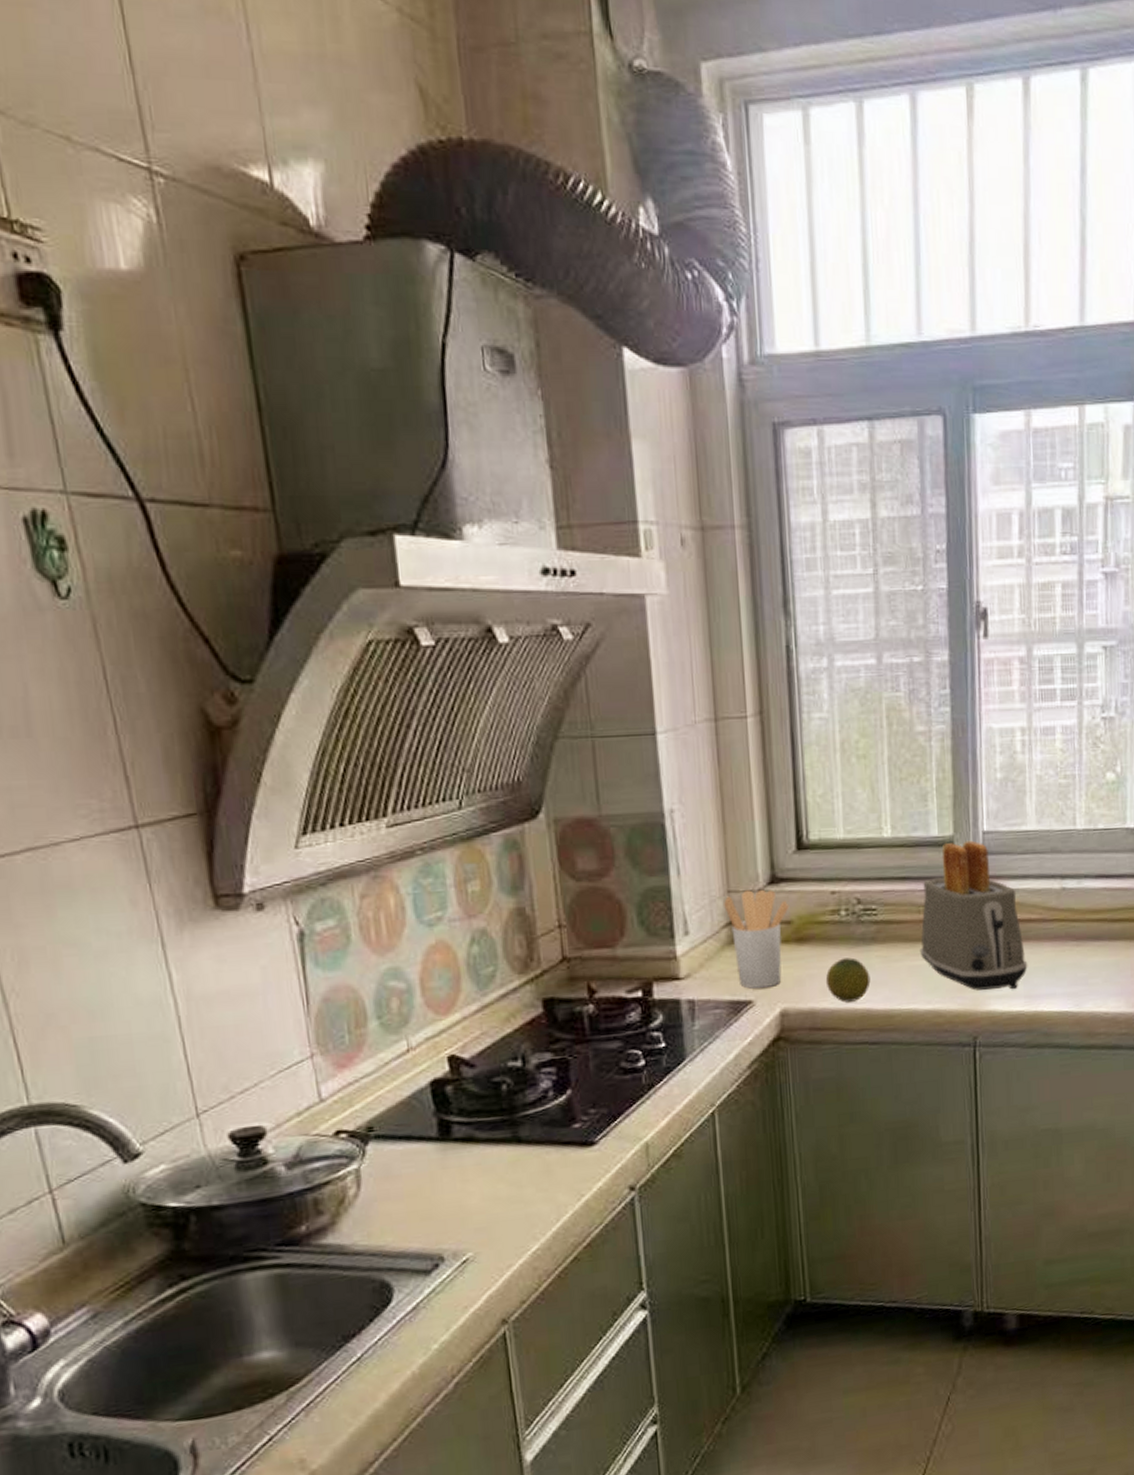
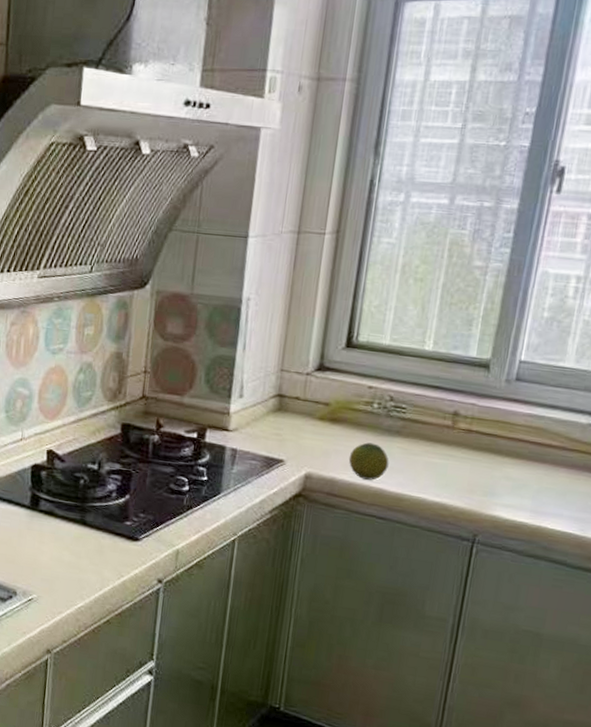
utensil holder: present [724,889,790,989] -> none [275,372,330,453]
toaster: present [919,840,1028,990] -> none [438,365,542,503]

